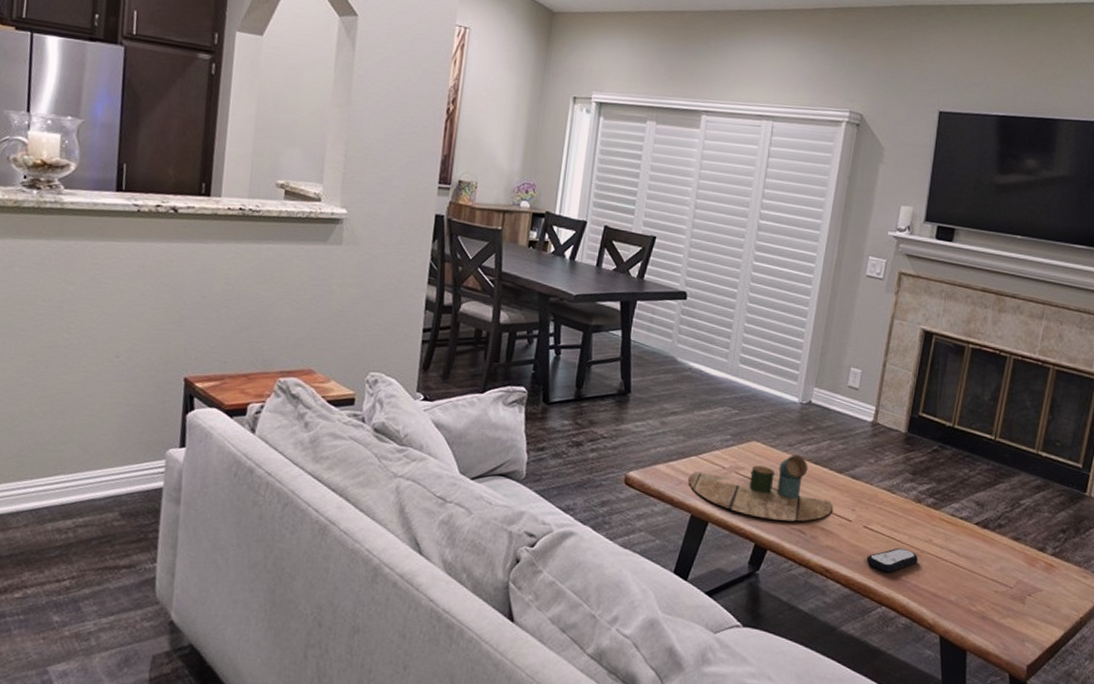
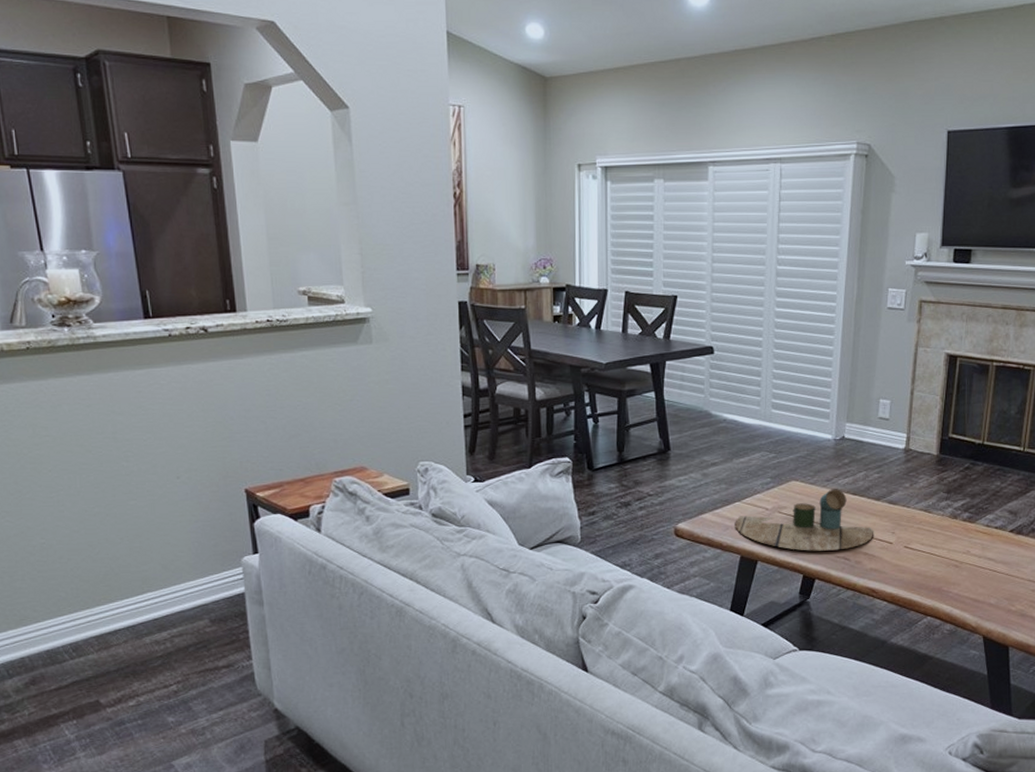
remote control: present [866,548,918,573] -> none [909,562,958,586]

